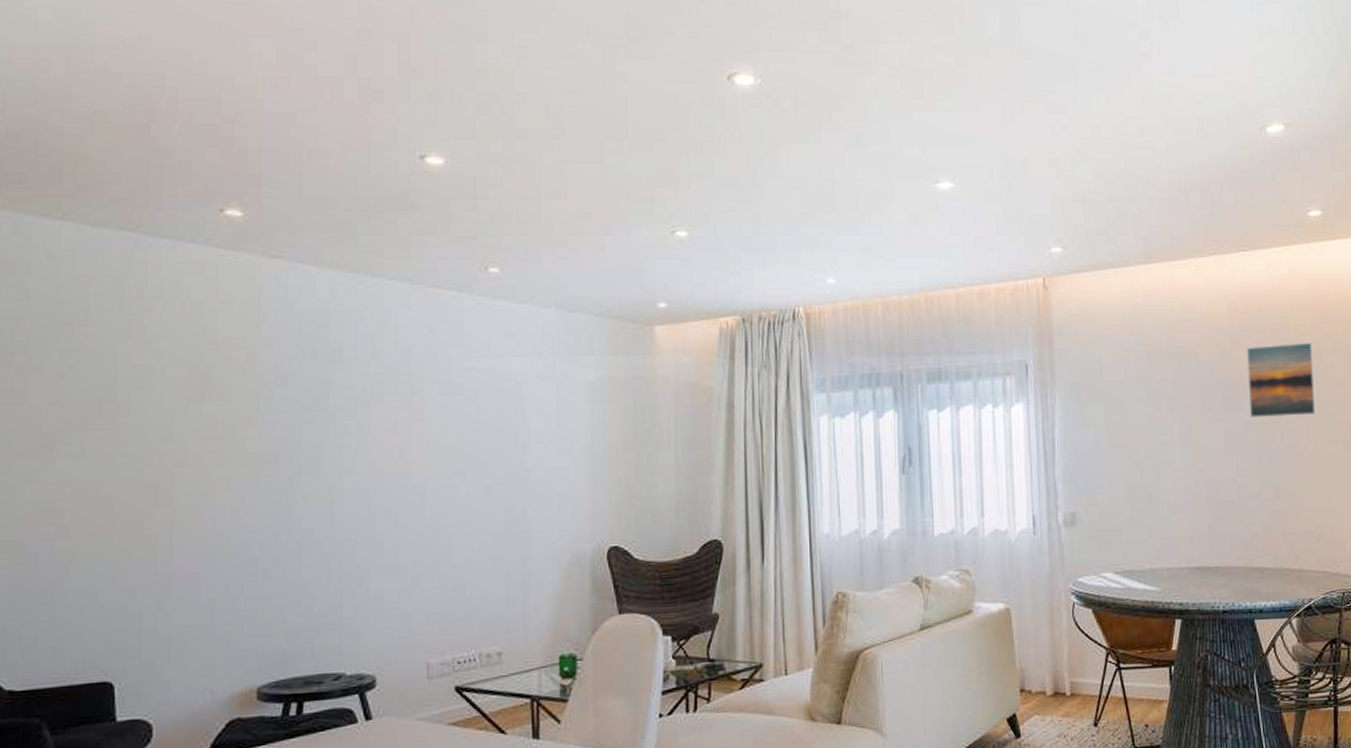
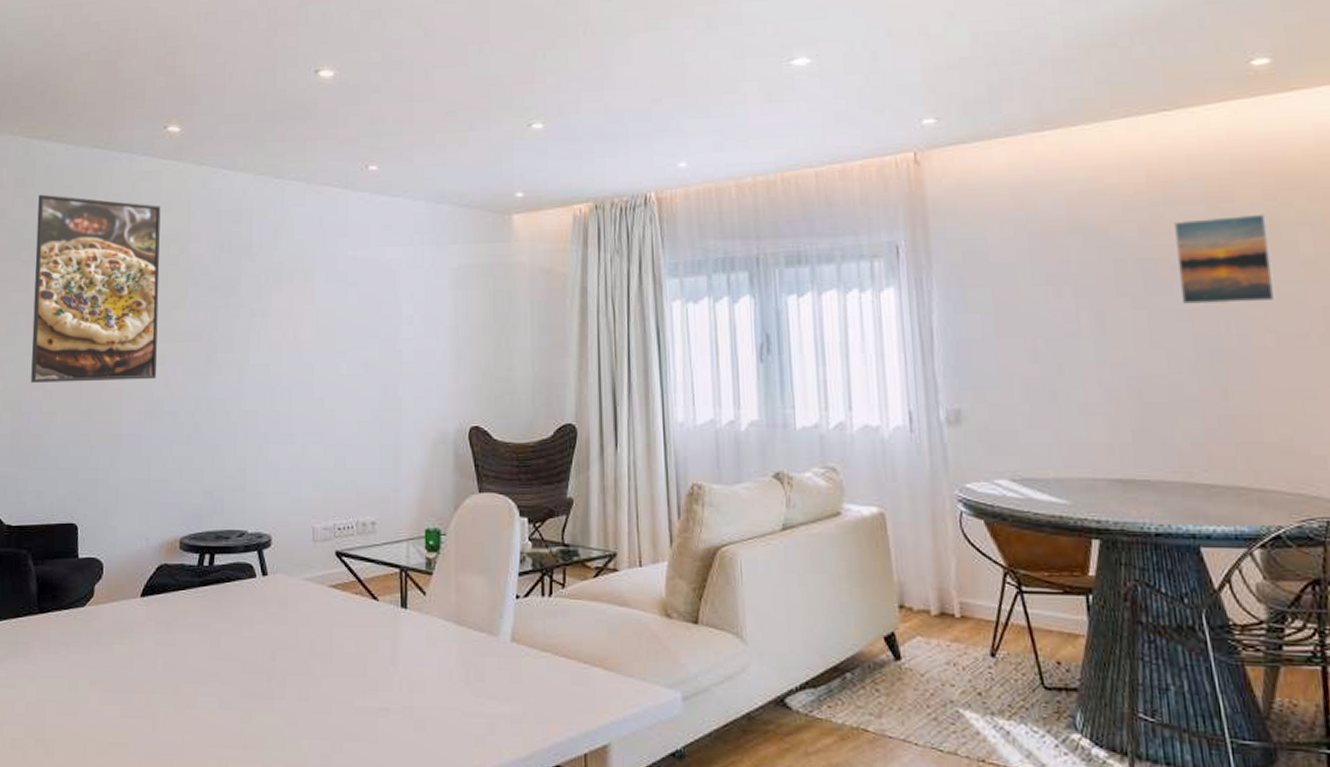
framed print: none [35,285,220,517] -> present [31,194,161,383]

